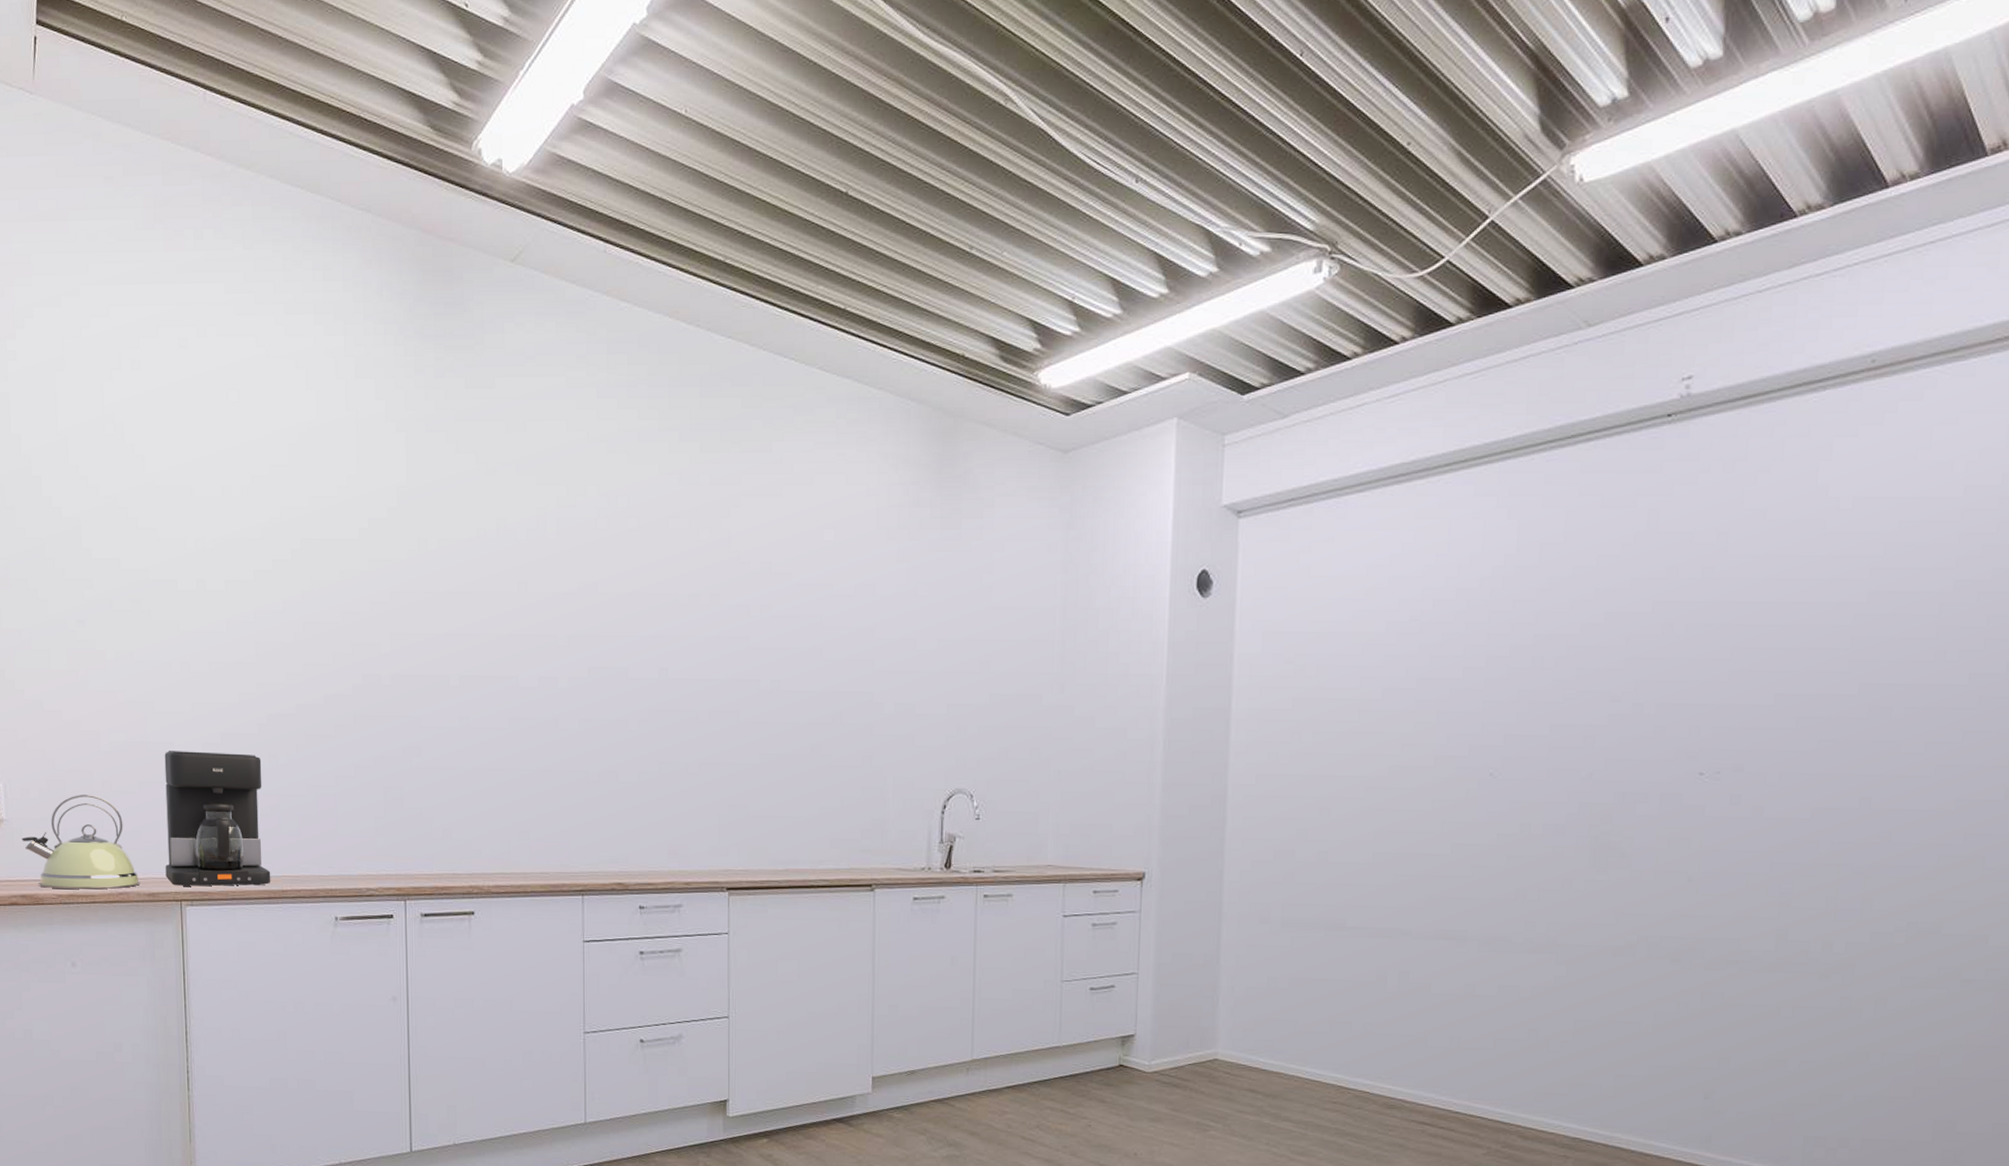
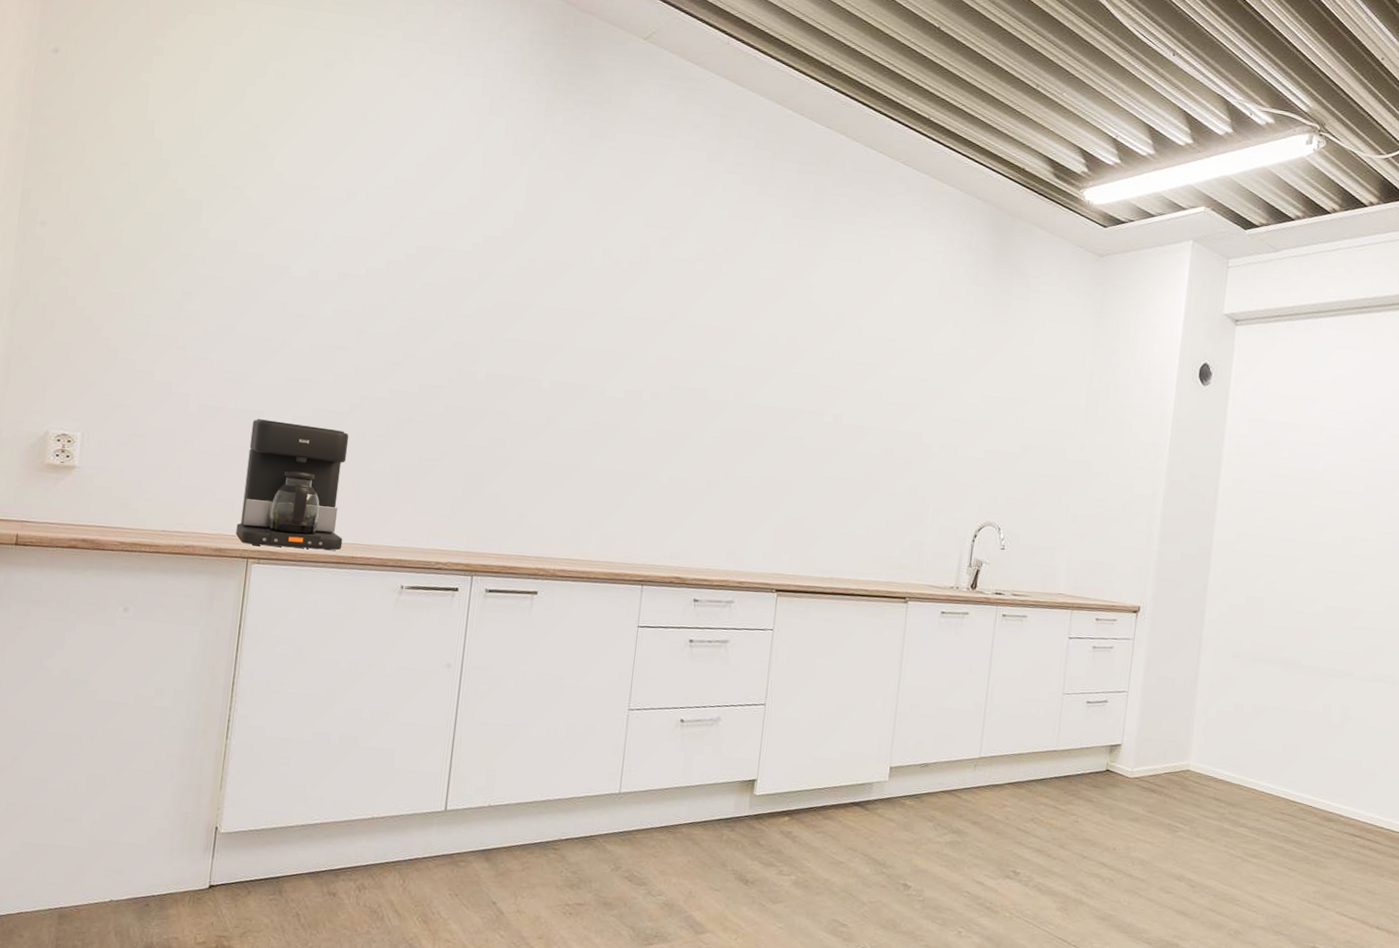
kettle: present [21,794,141,889] -> none [91,450,209,541]

